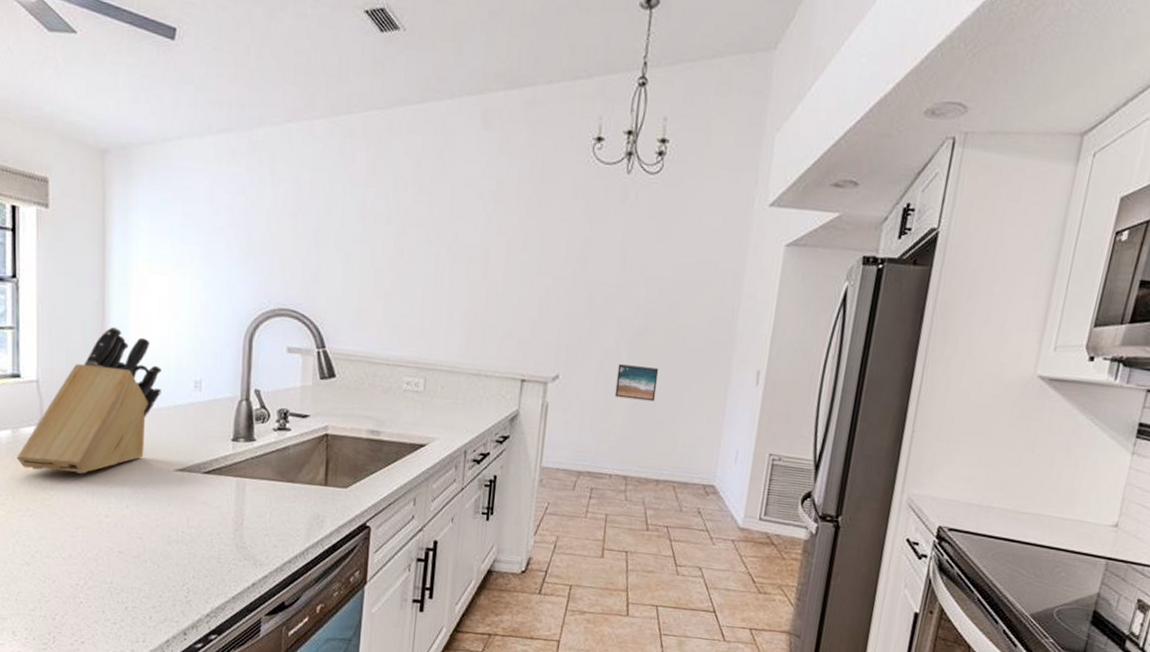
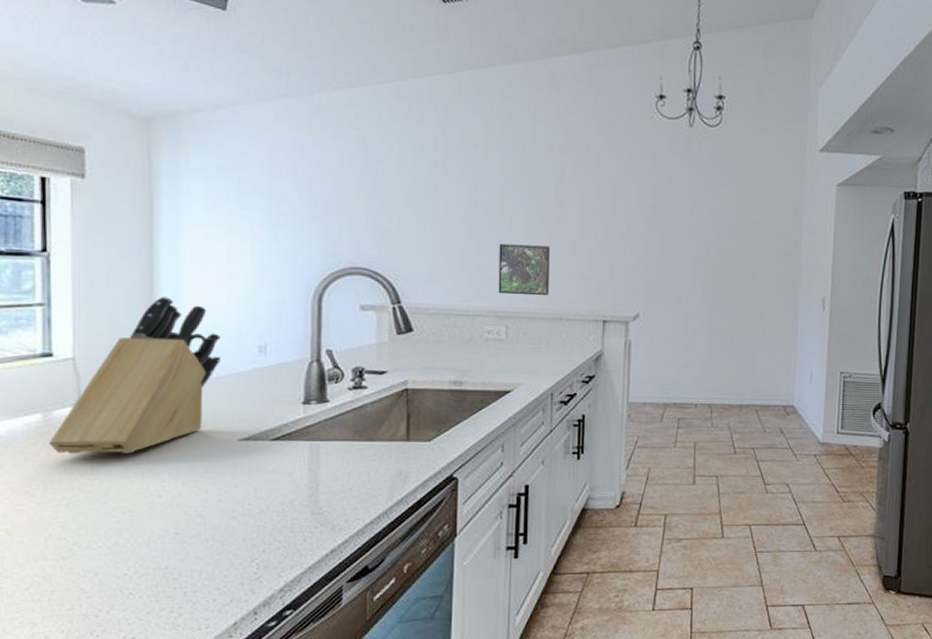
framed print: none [419,292,473,350] -> present [498,243,550,296]
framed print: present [614,364,659,402] -> none [694,300,733,332]

